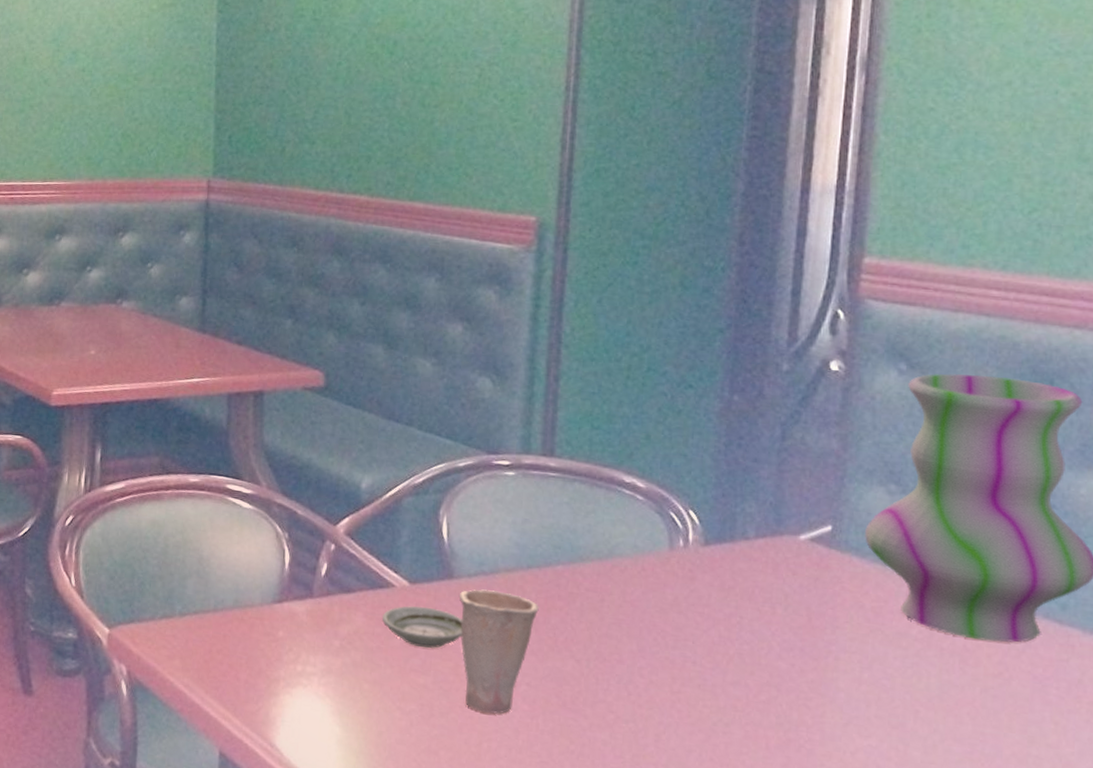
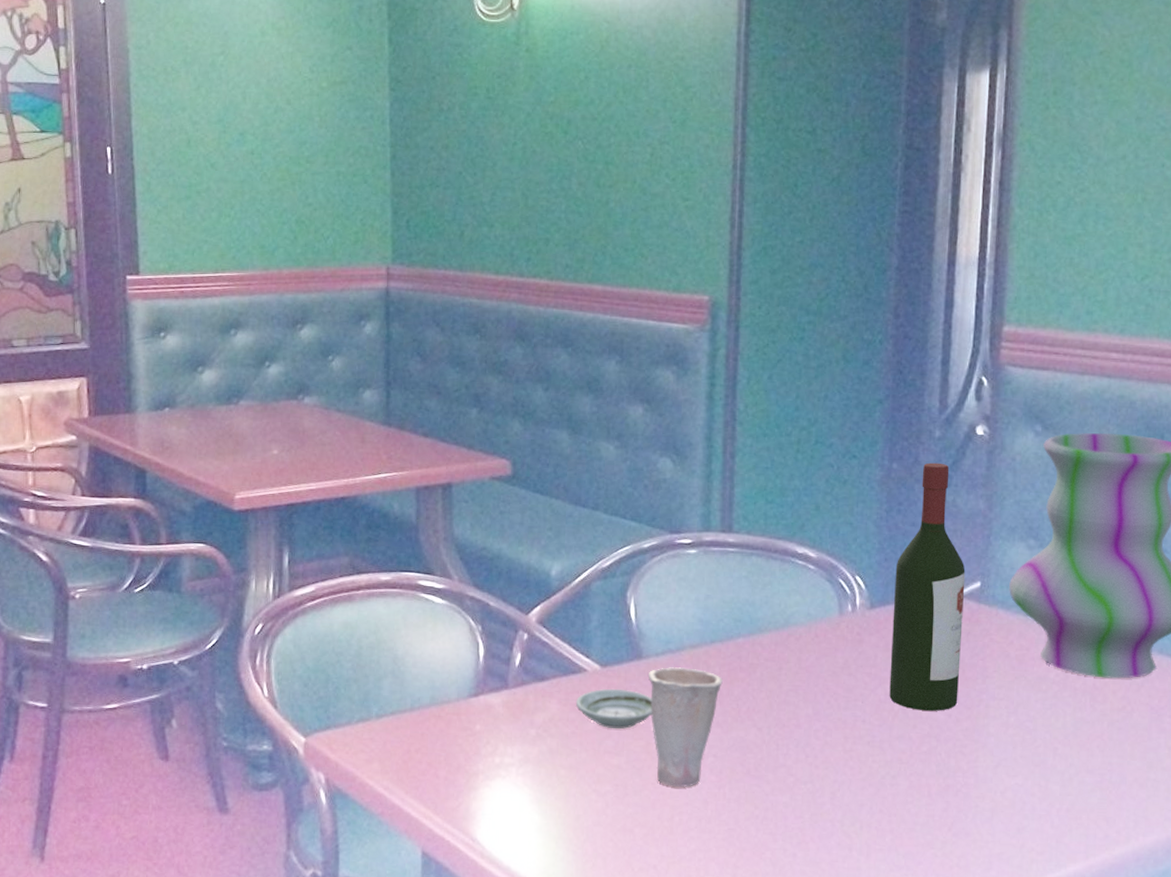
wine bottle: none [724,396,815,660] -> present [889,462,966,711]

